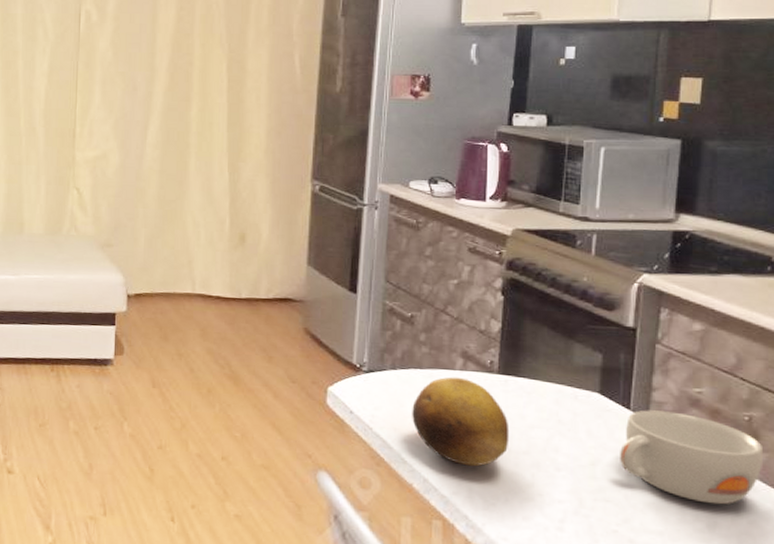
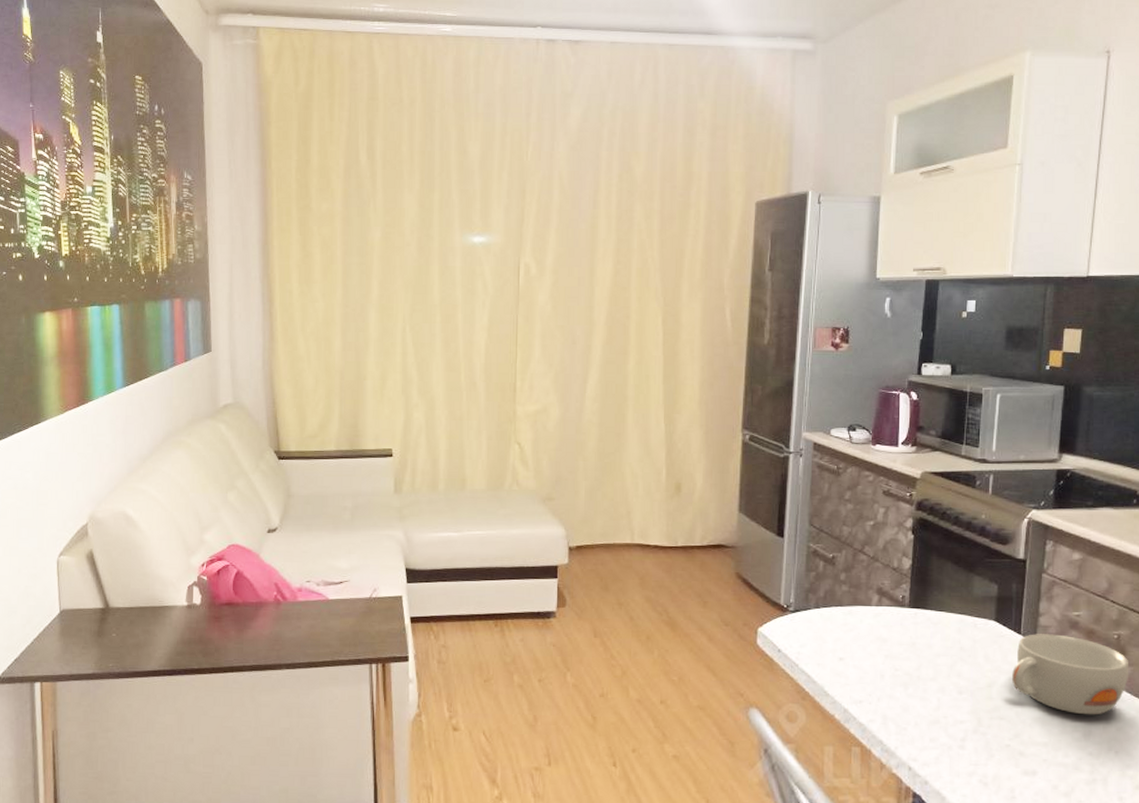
fruit: present [412,377,510,467] -> none [833,612,919,695]

